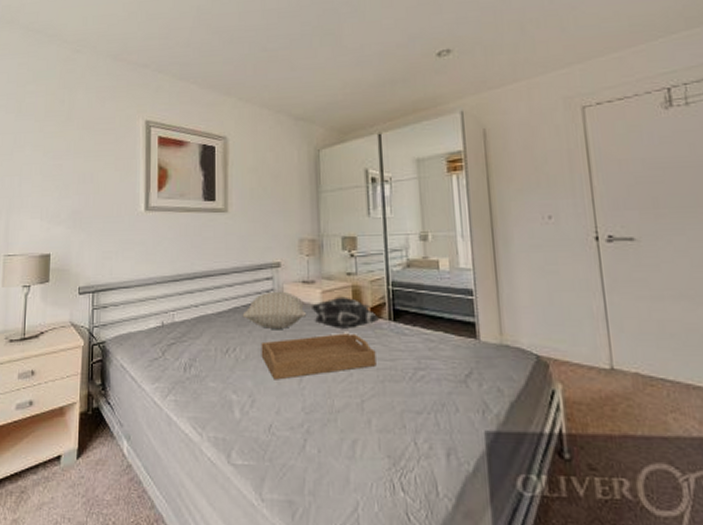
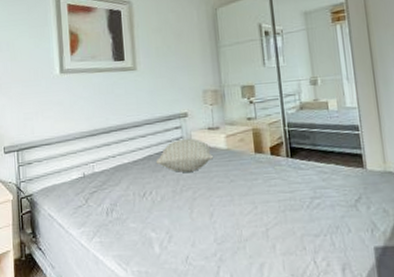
serving tray: present [261,333,376,380] -> none [174,171,278,217]
decorative pillow: present [310,296,380,329] -> none [216,139,279,168]

